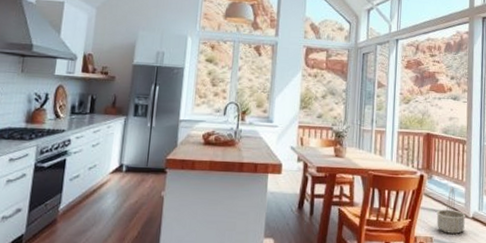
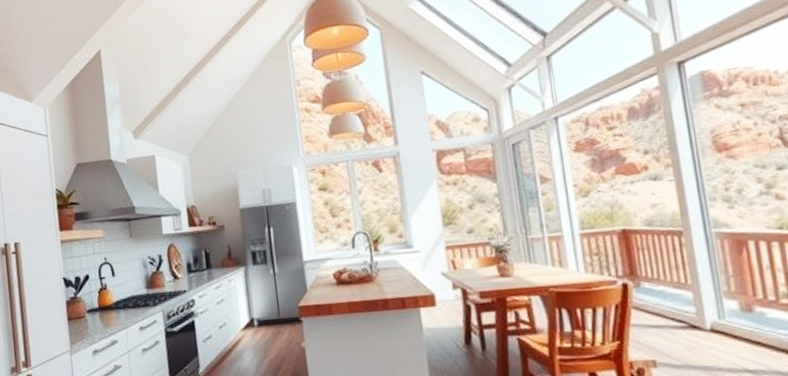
basket: present [436,187,466,234] -> none [655,293,702,354]

